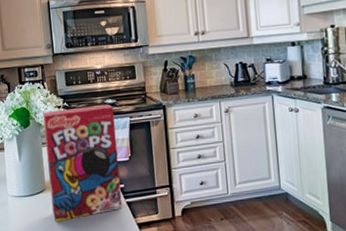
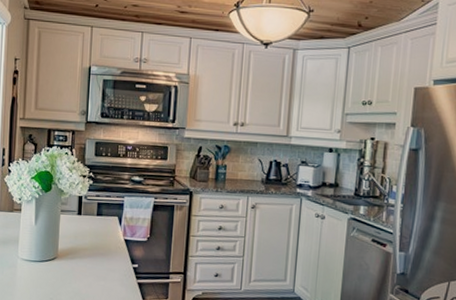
cereal box: present [43,104,123,222] -> none [61,179,139,292]

